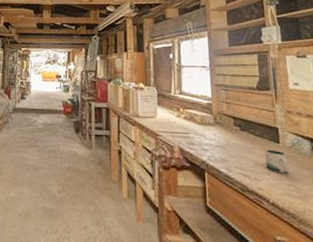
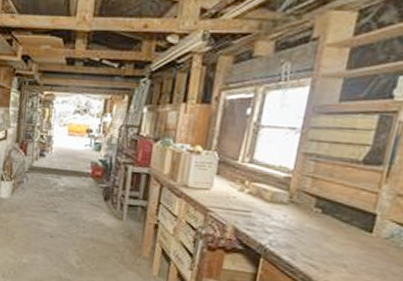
mug: present [265,149,289,174] -> none [344,238,378,269]

